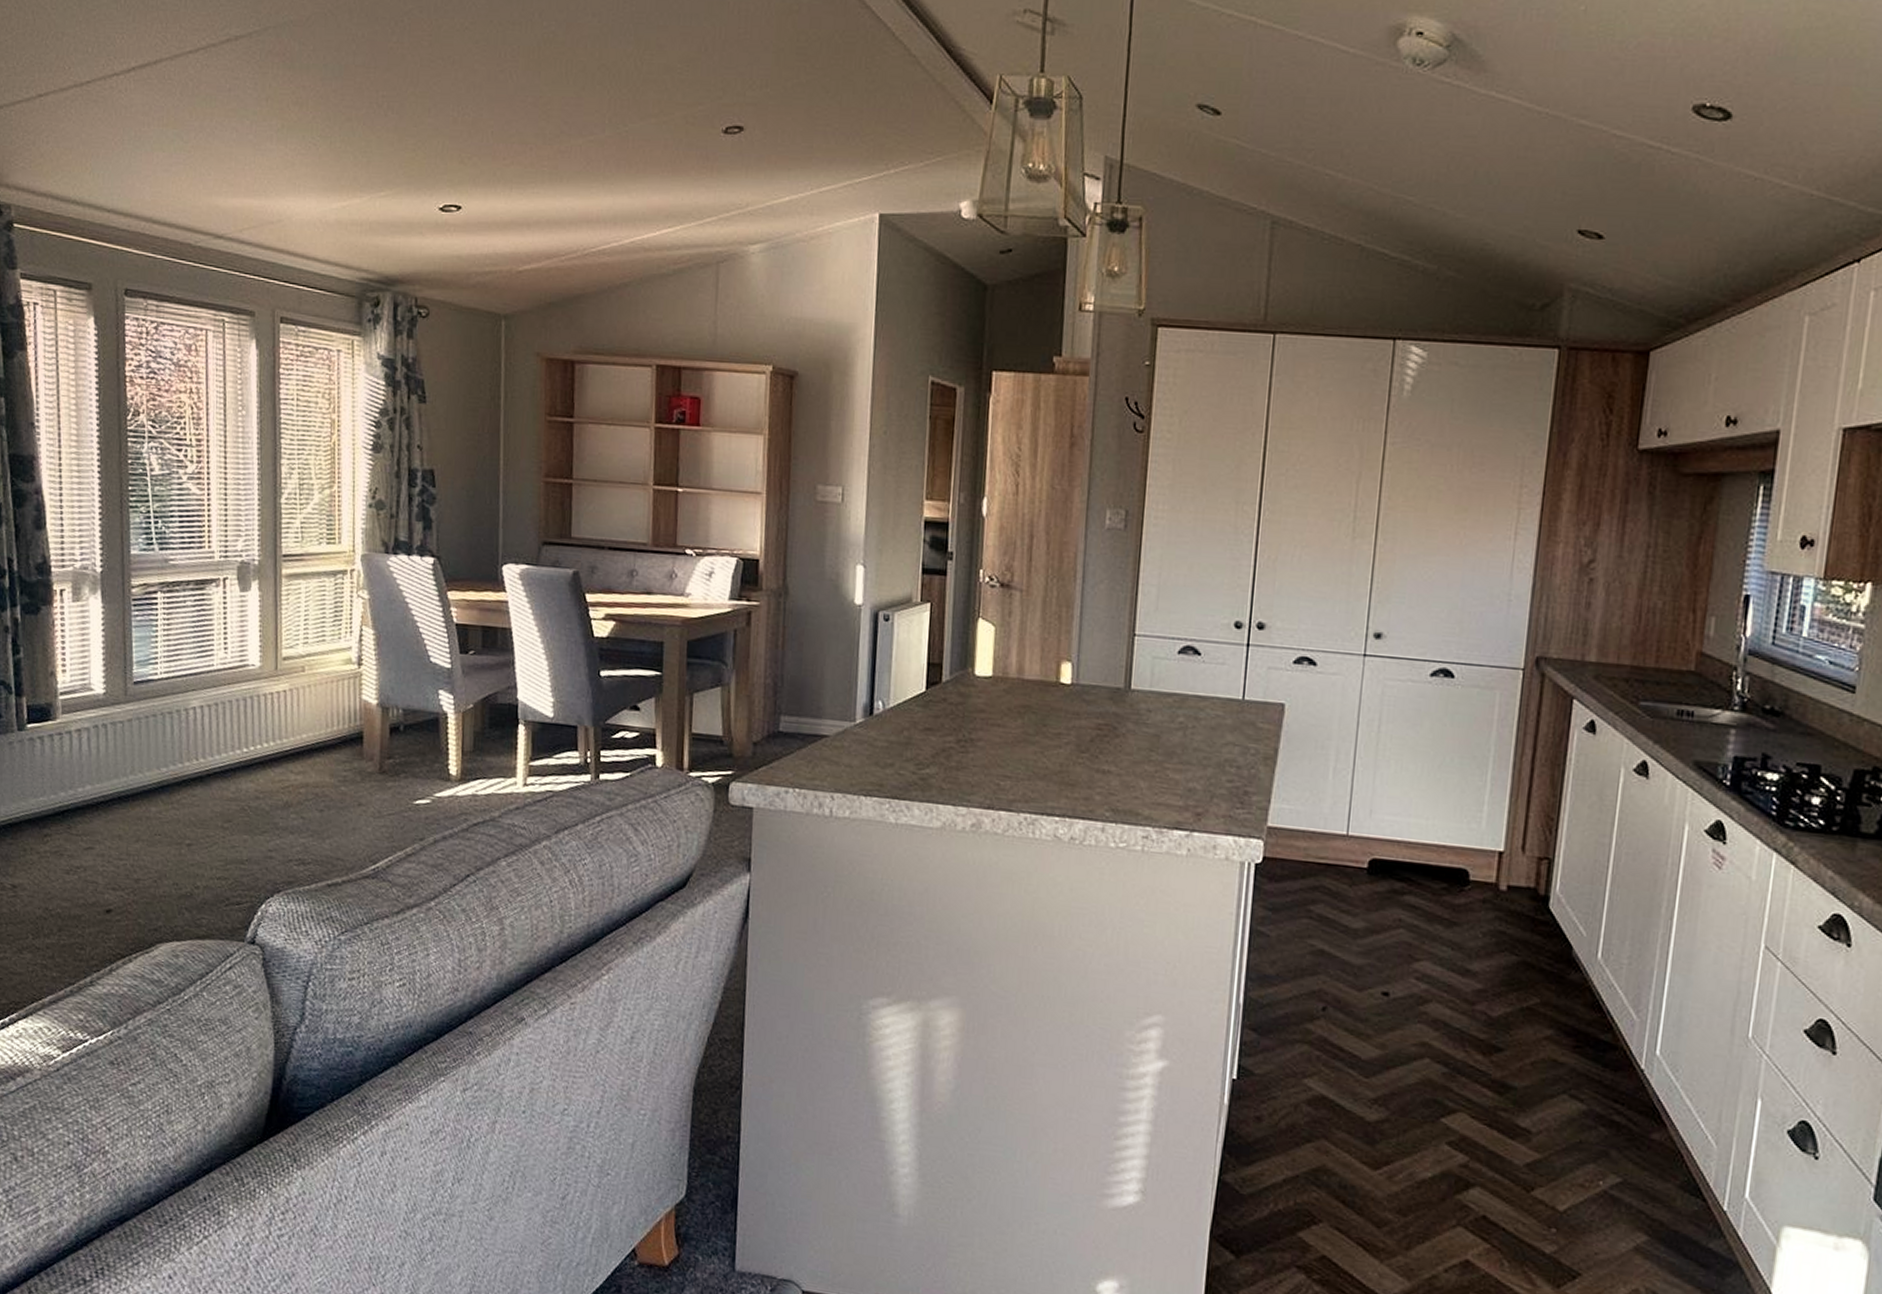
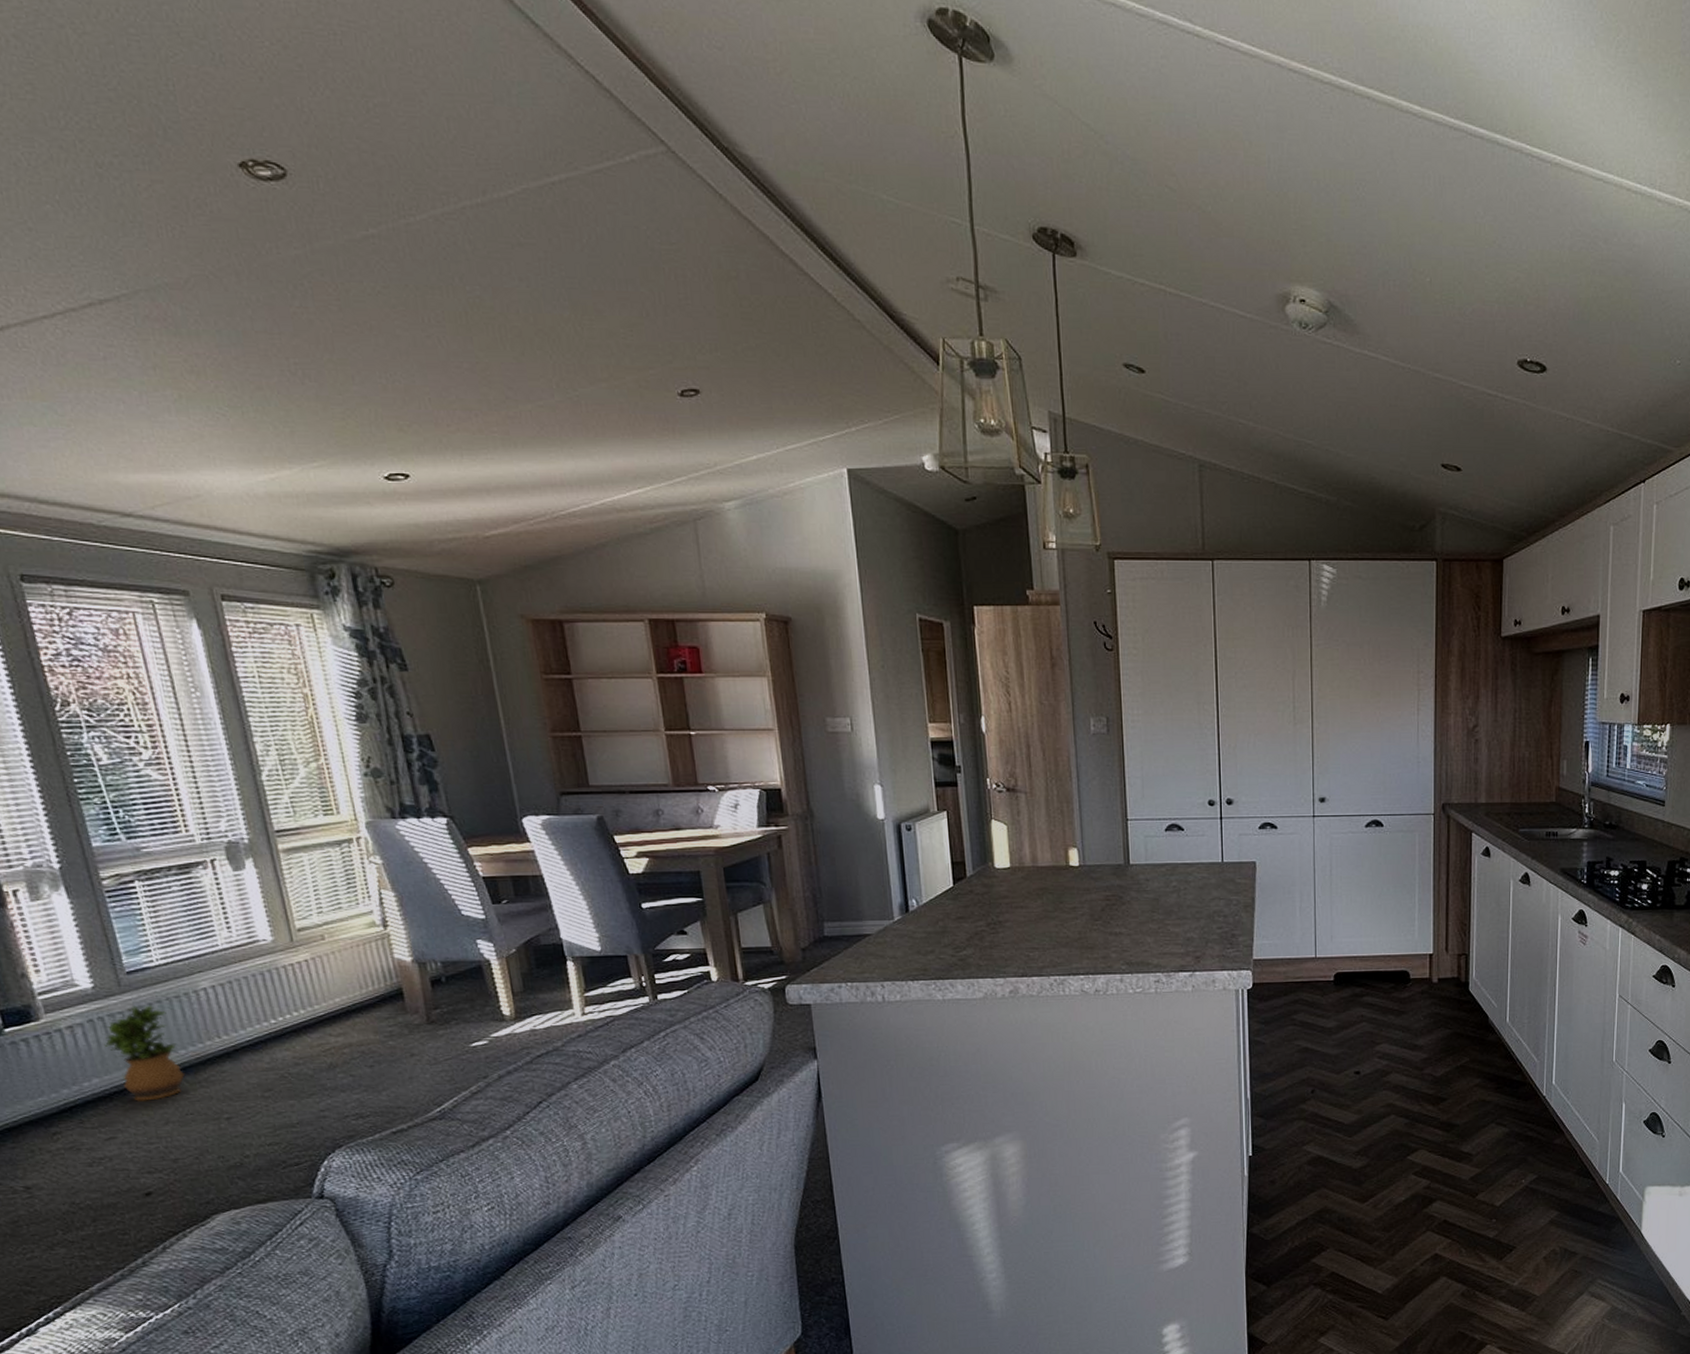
potted plant: none [102,716,161,815] -> present [103,1005,185,1101]

